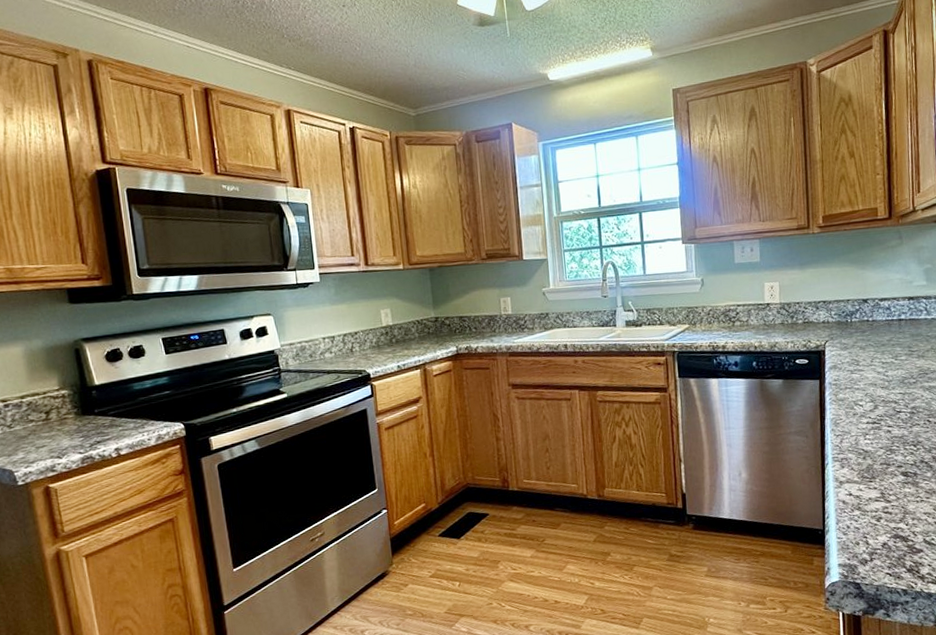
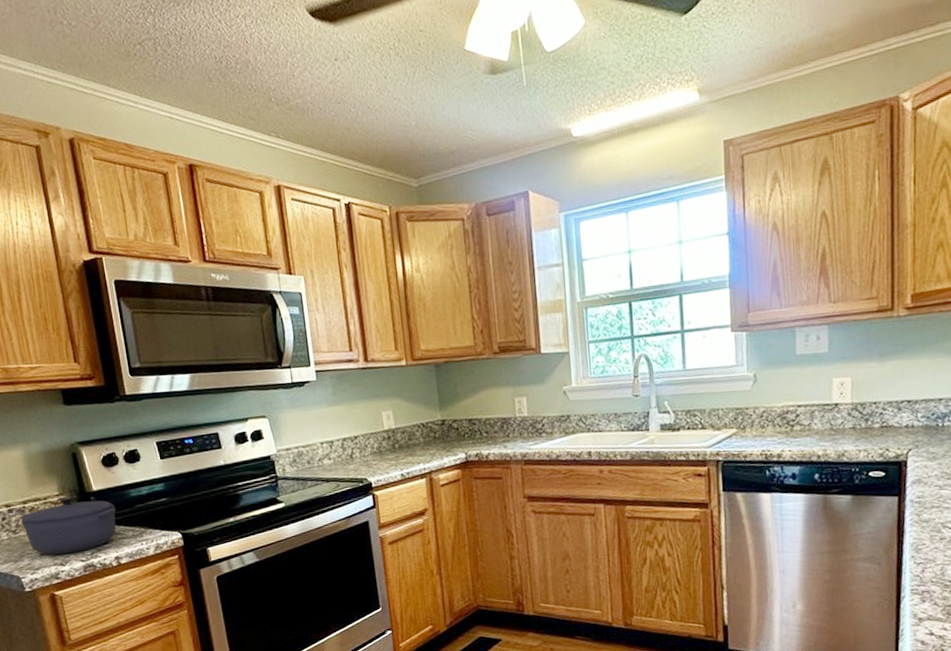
cooking pot: none [17,390,119,448] -> present [21,495,117,555]

